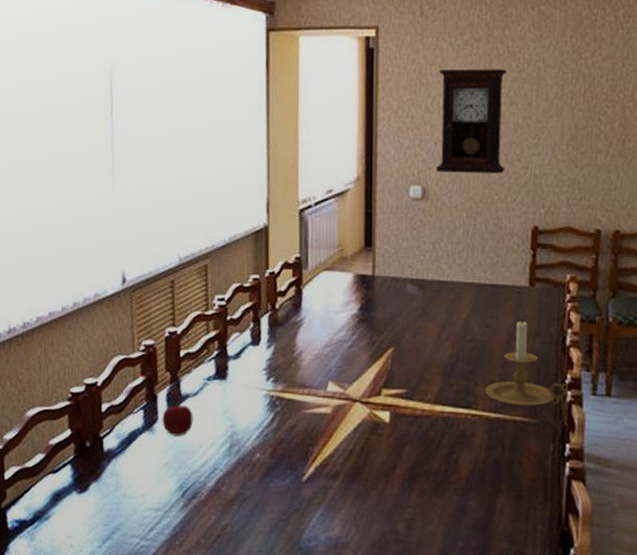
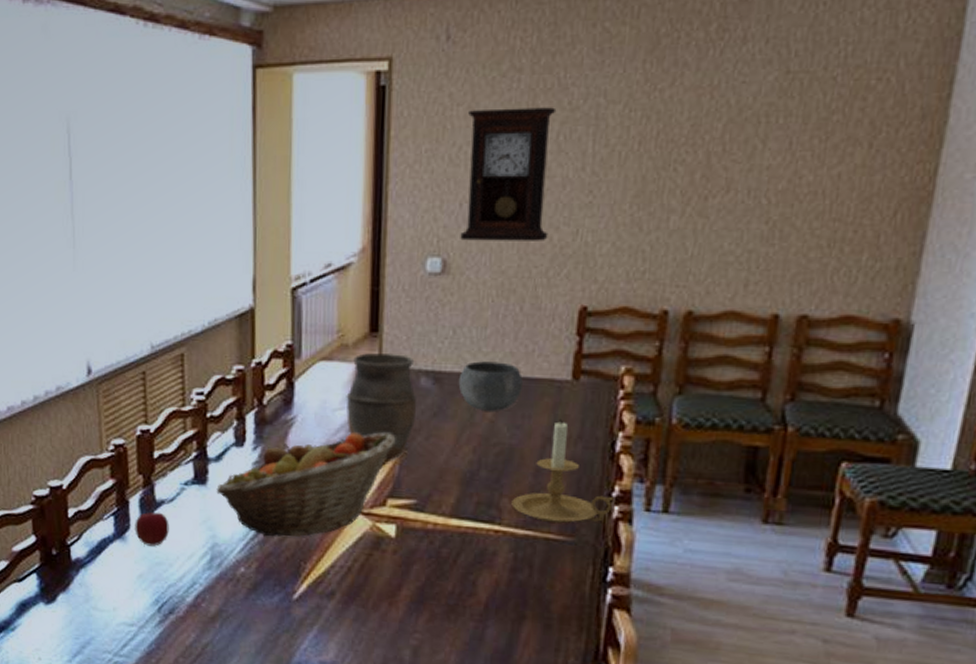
fruit basket: none [235,331,388,425] -> present [216,432,396,537]
vase: none [346,264,405,355] -> present [346,353,417,460]
bowl: none [438,271,490,313] -> present [458,361,523,411]

